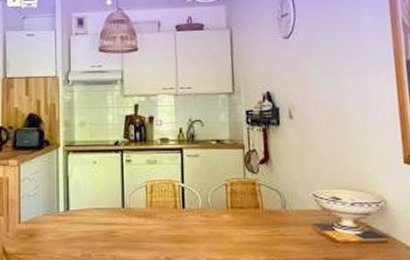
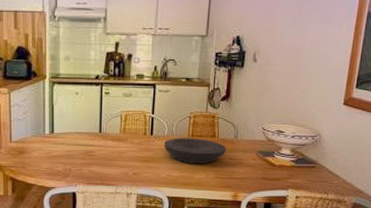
plate: none [199,209,276,244] -> present [164,137,227,165]

